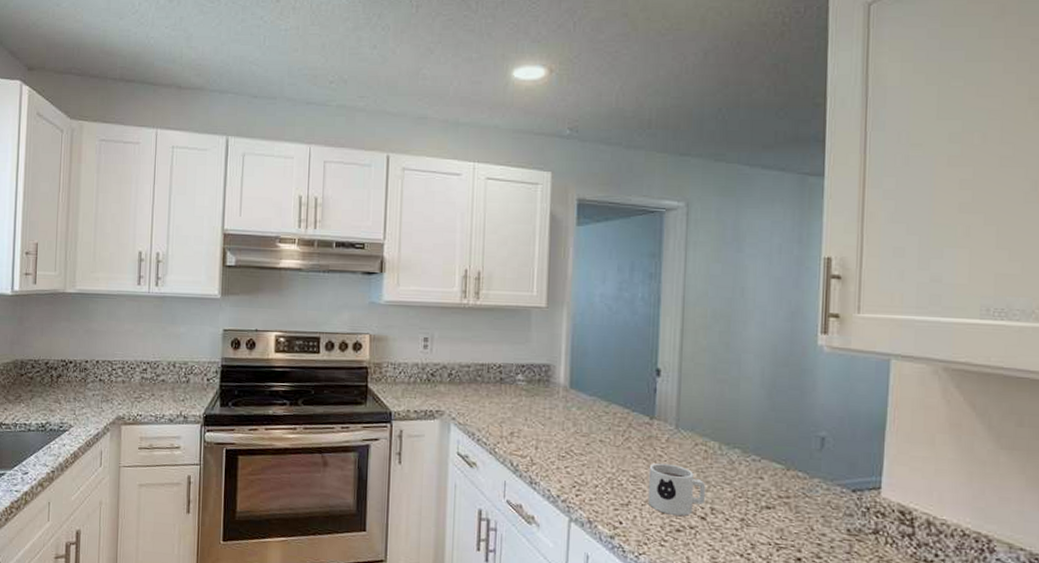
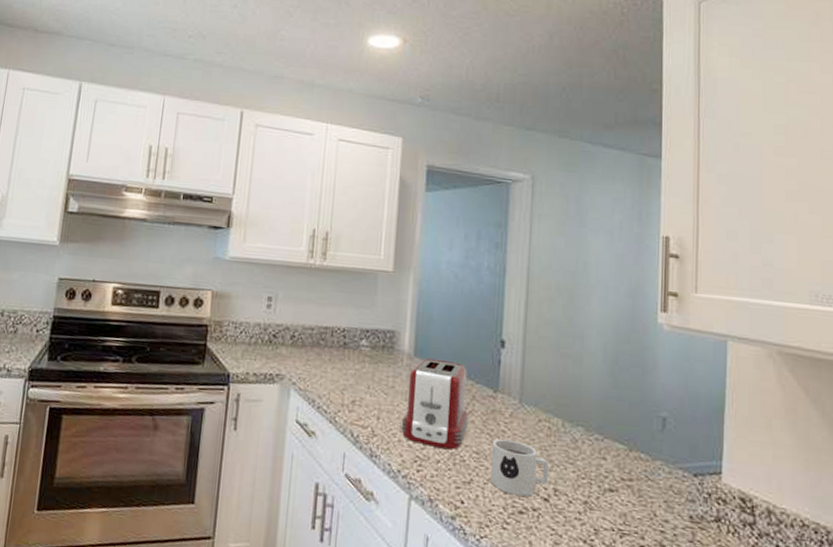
toaster: none [559,389,626,475] -> present [401,358,469,450]

